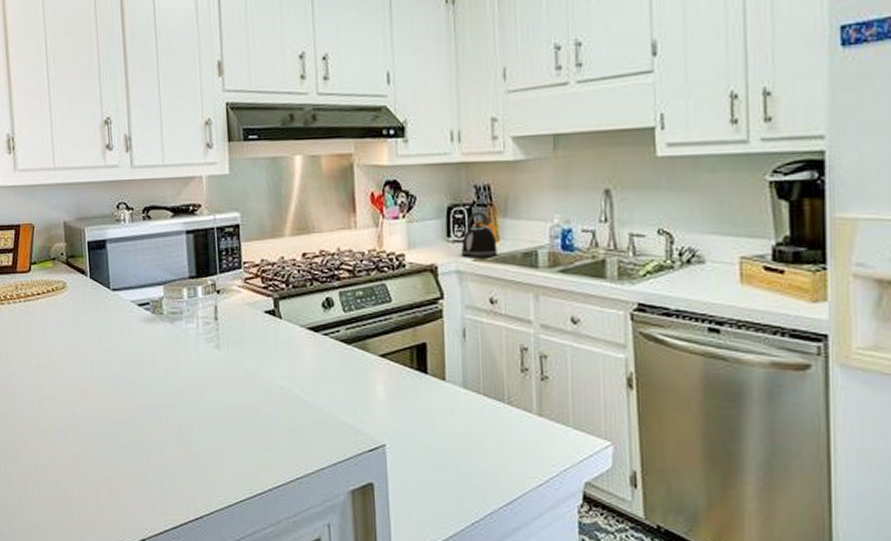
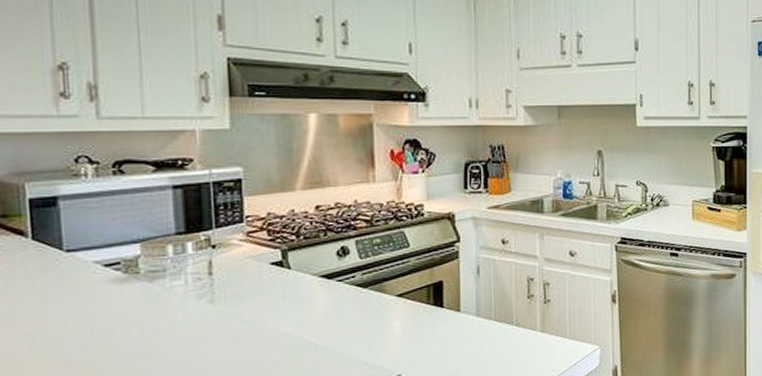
kettle: present [460,211,497,258] -> none [476,167,509,207]

